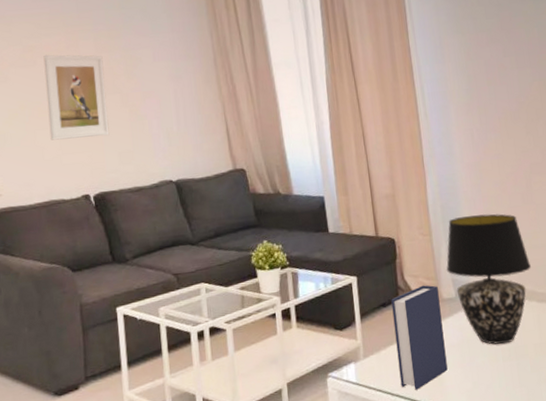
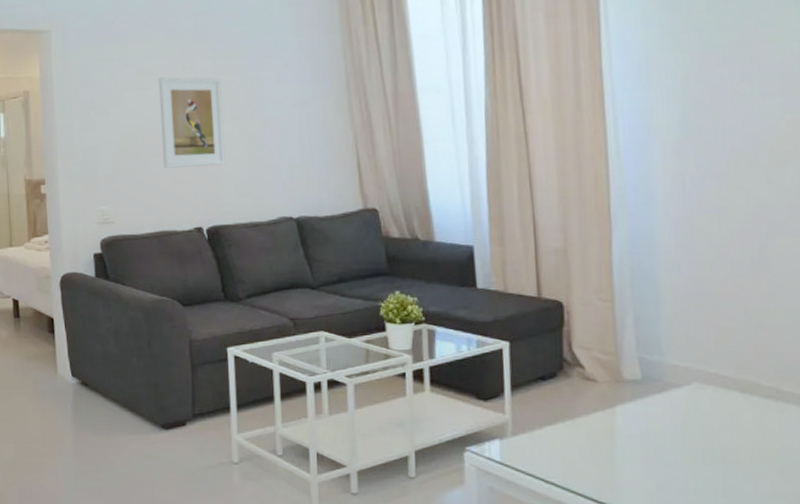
hardback book: present [391,285,448,390] -> none [553,360,623,481]
table lamp: present [446,214,531,345] -> none [631,282,756,444]

